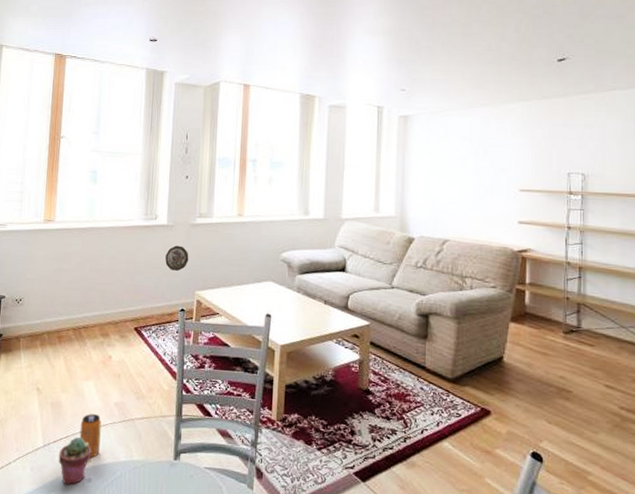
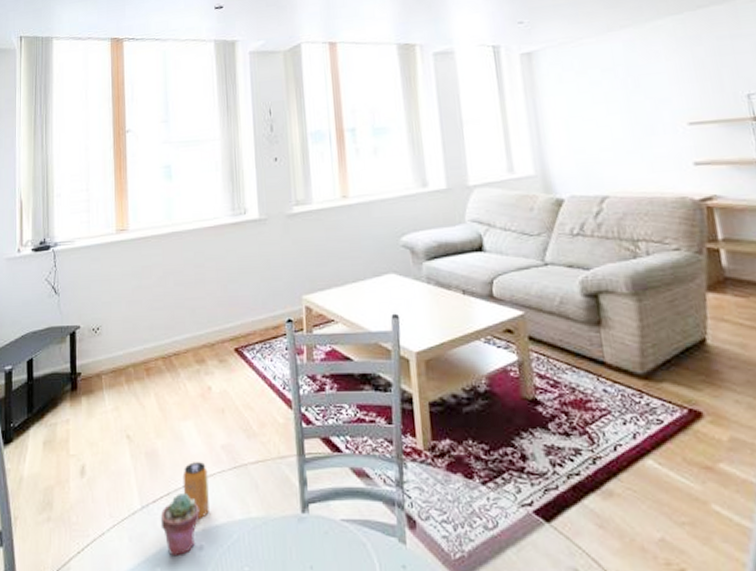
decorative plate: present [165,245,189,271] -> none [262,242,290,273]

